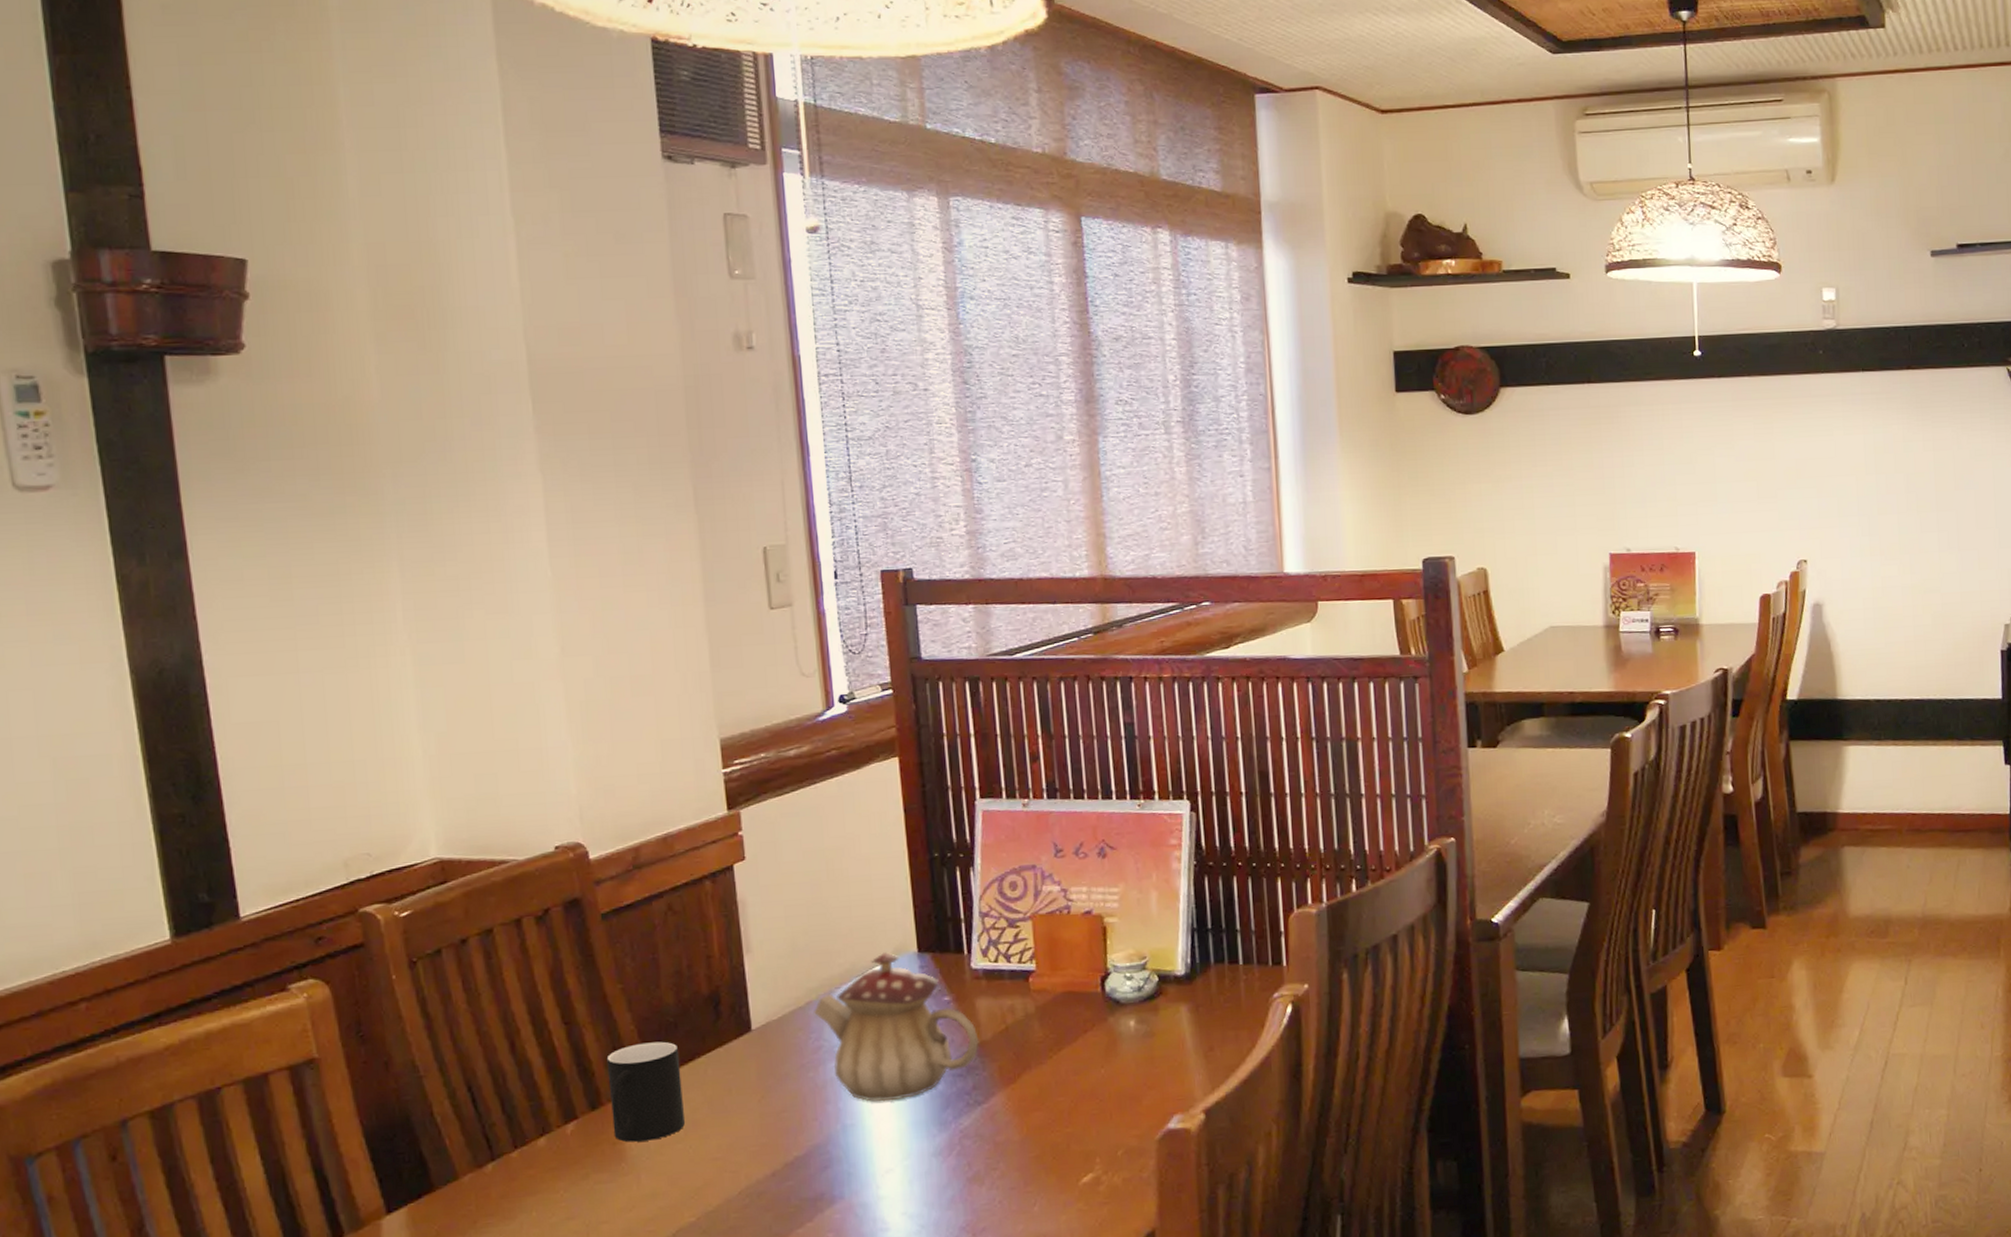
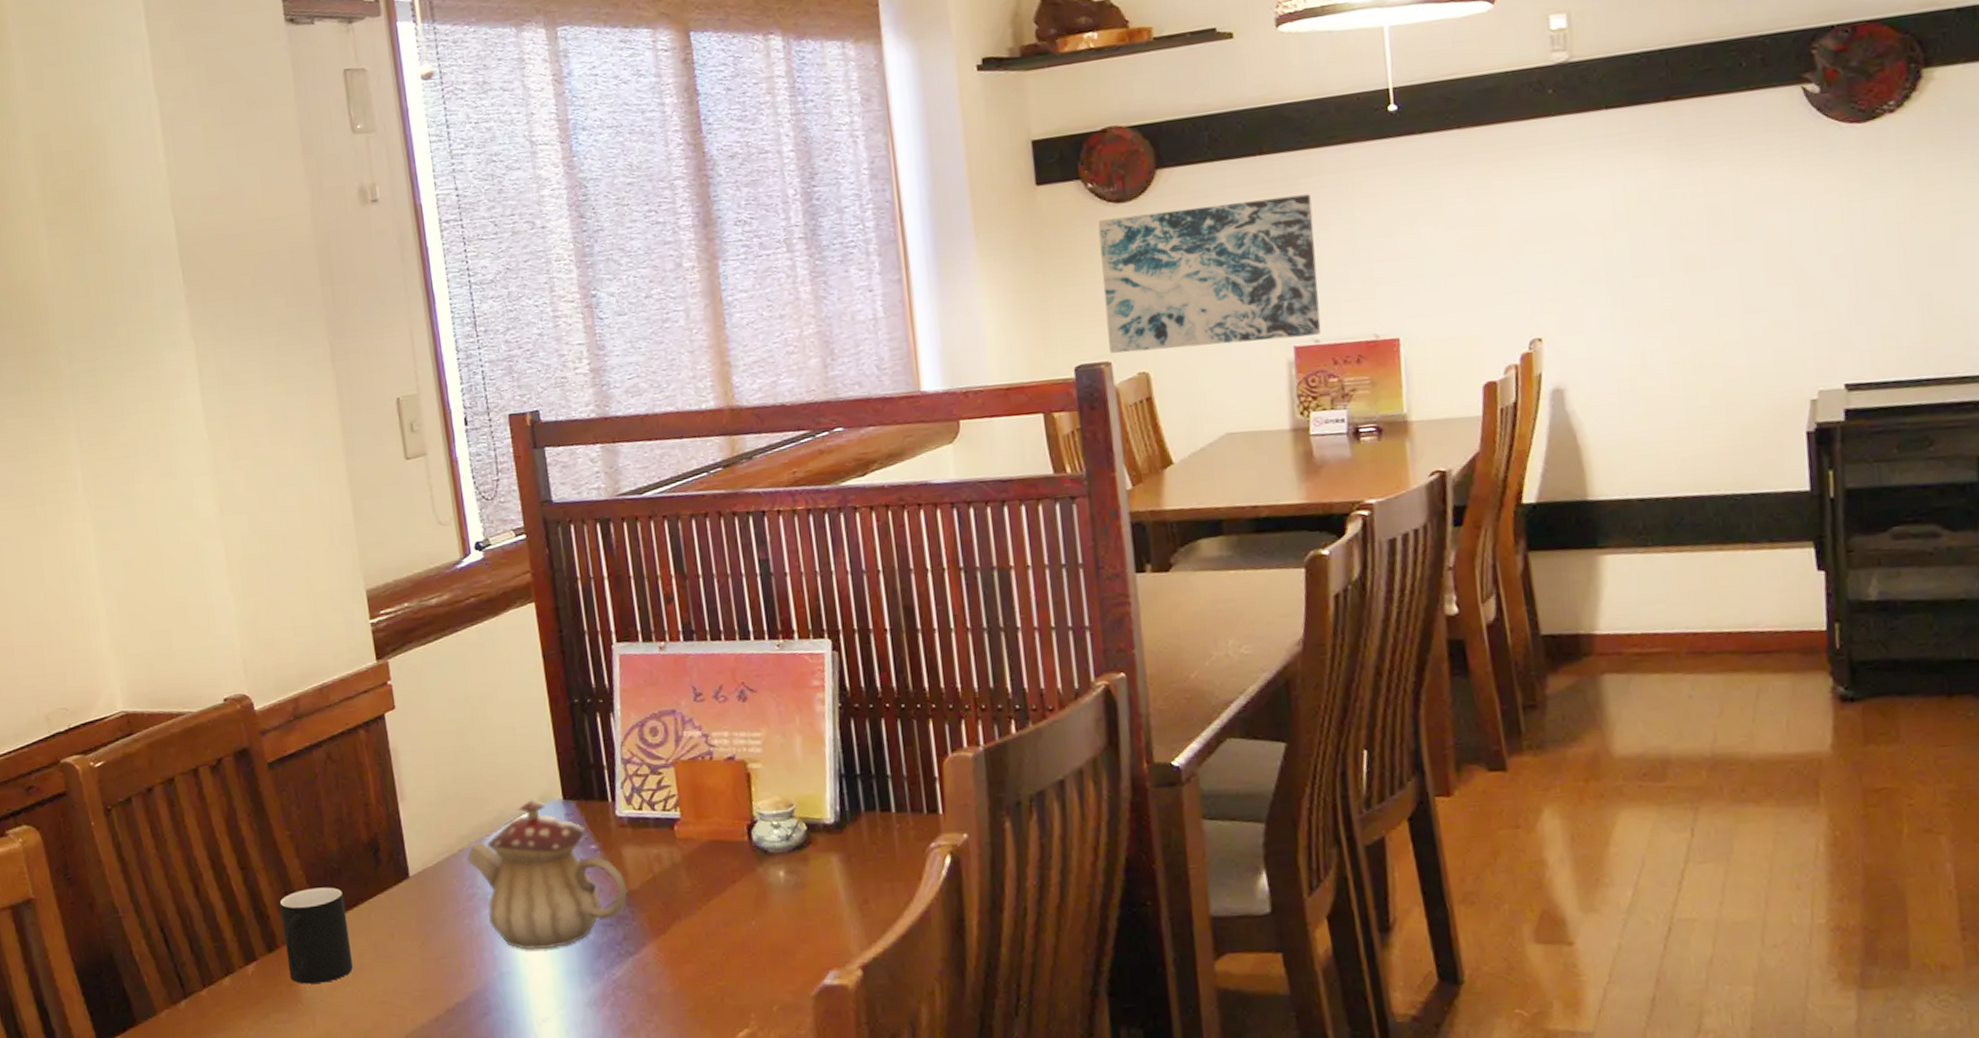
wall art: none [1448,421,1633,550] -> present [1097,194,1322,353]

